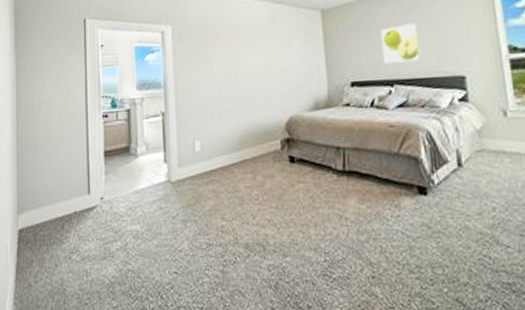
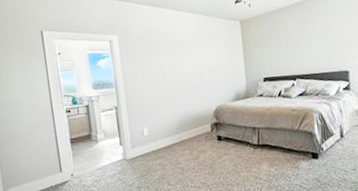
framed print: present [381,23,421,64] -> none [287,30,316,63]

